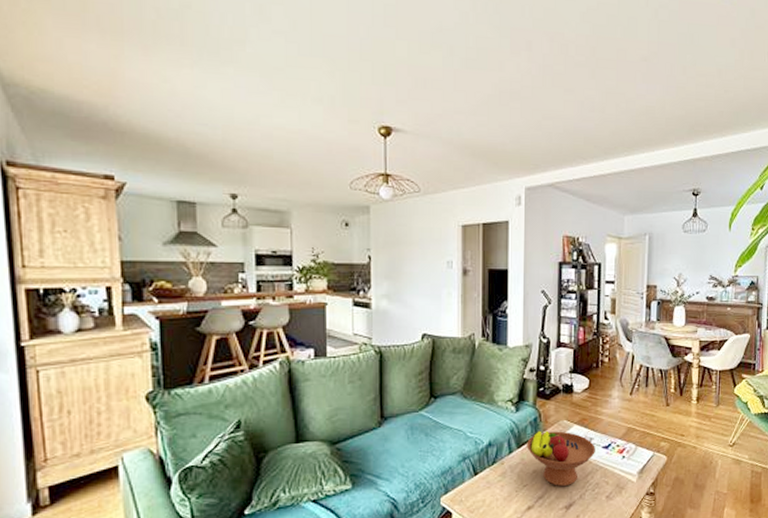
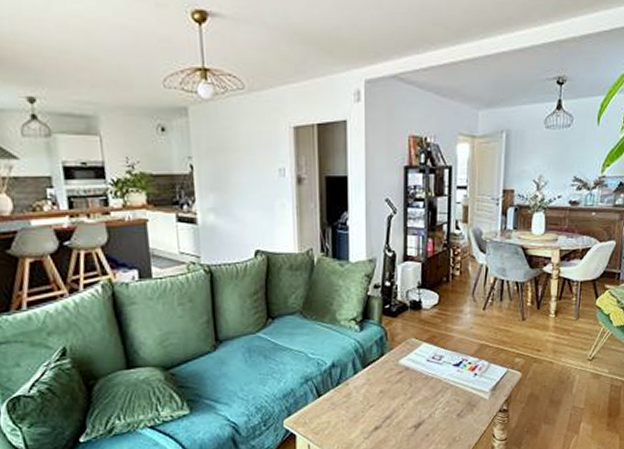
fruit bowl: present [527,430,595,486] -> none [372,349,446,406]

